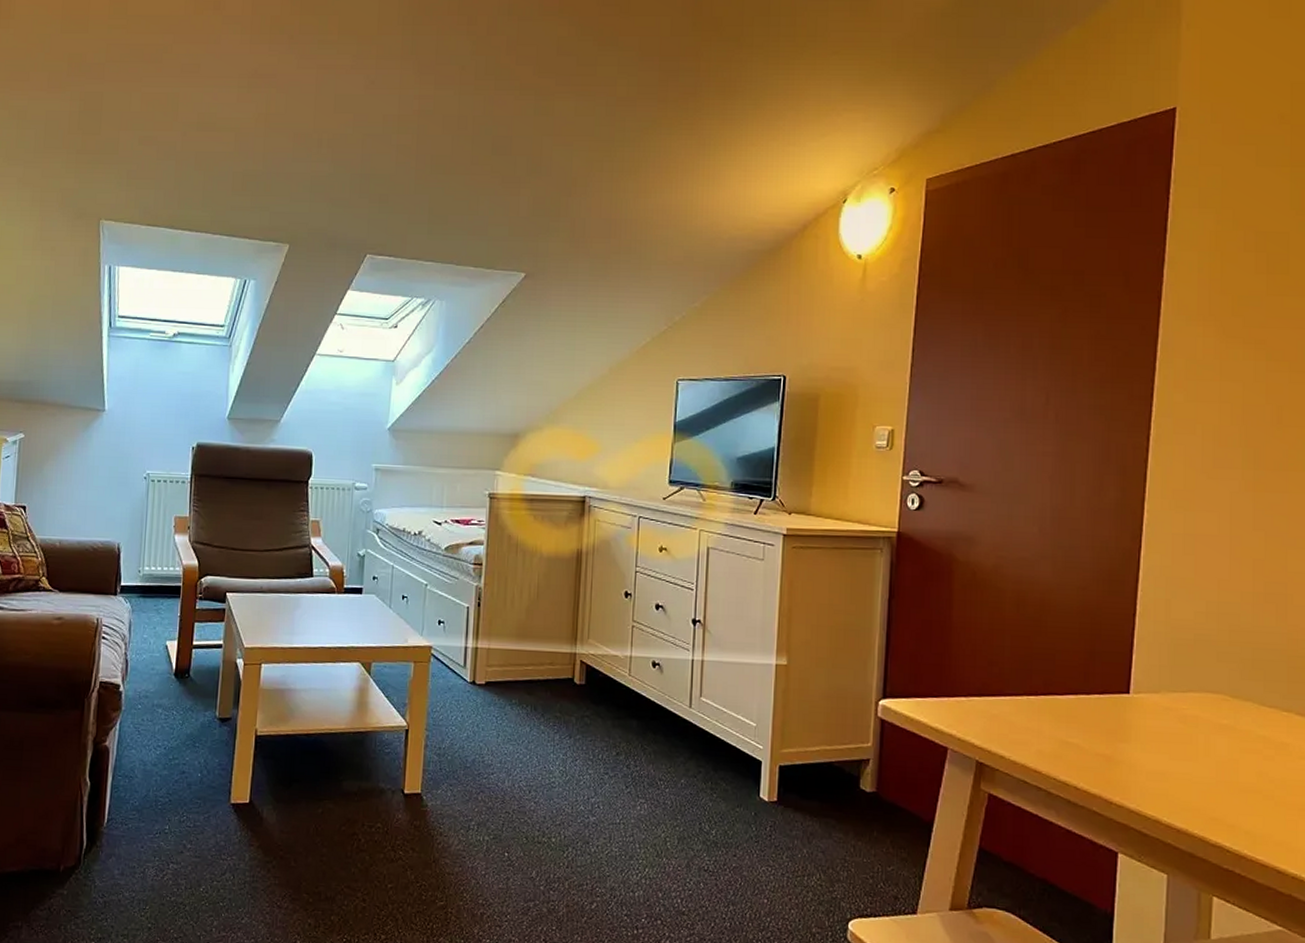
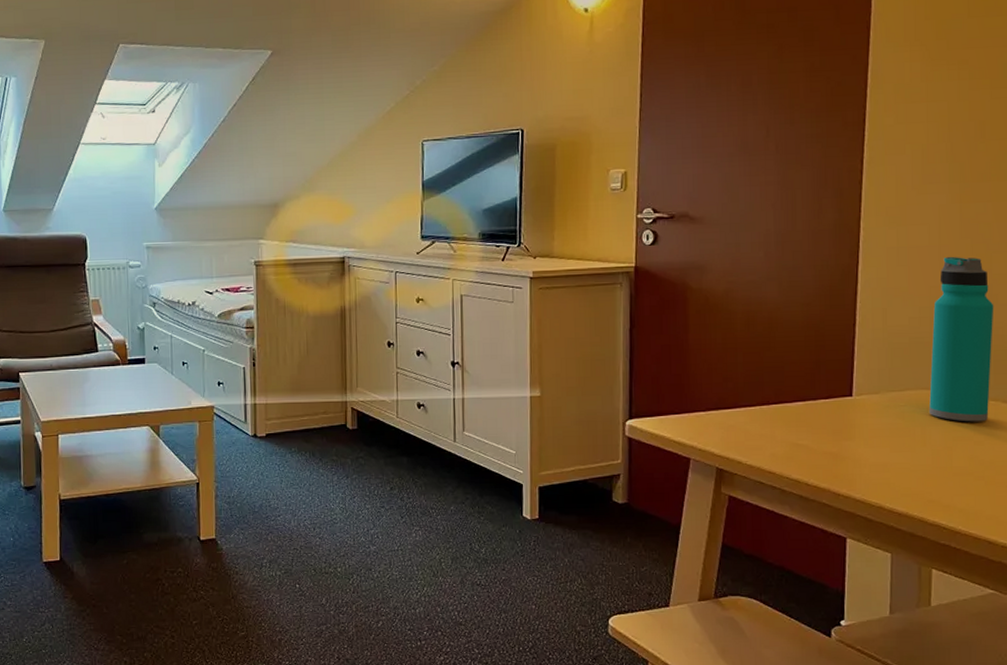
water bottle: none [1213,548,1289,734] -> present [928,256,994,422]

